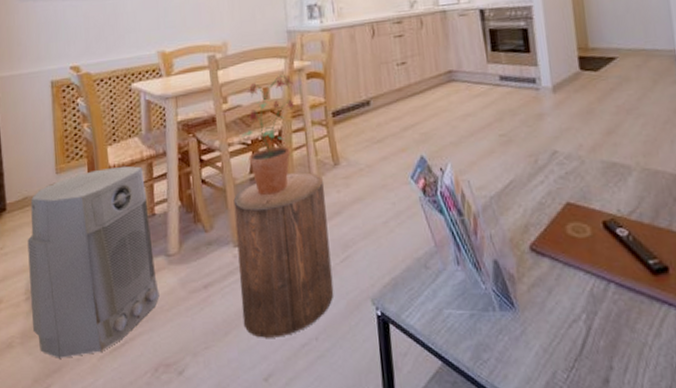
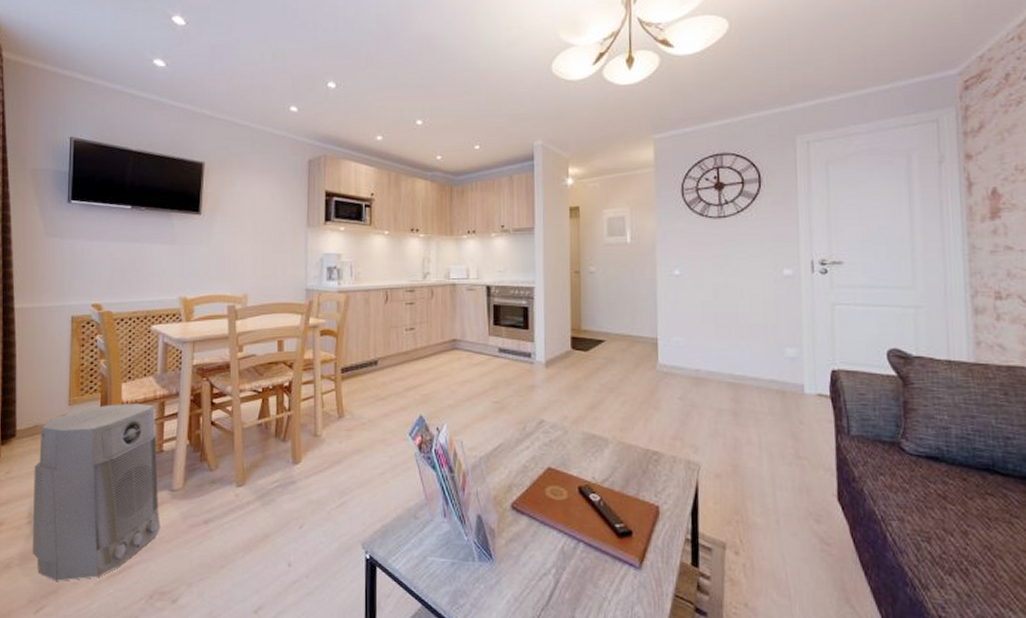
stool: present [233,172,334,338] -> none [239,422,328,574]
potted plant: present [241,74,295,196] -> none [253,329,307,441]

